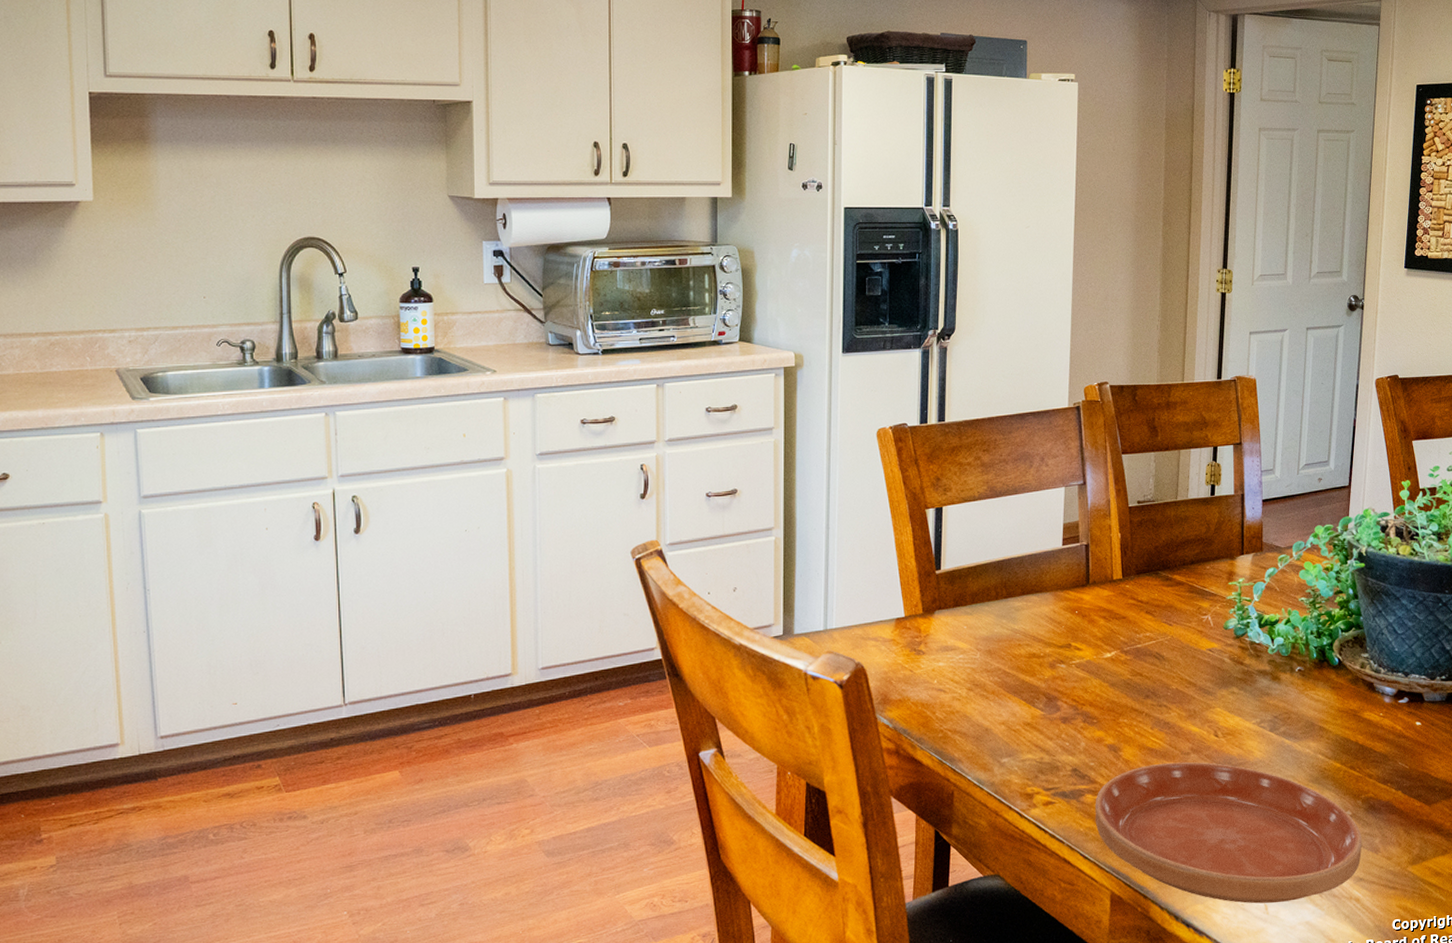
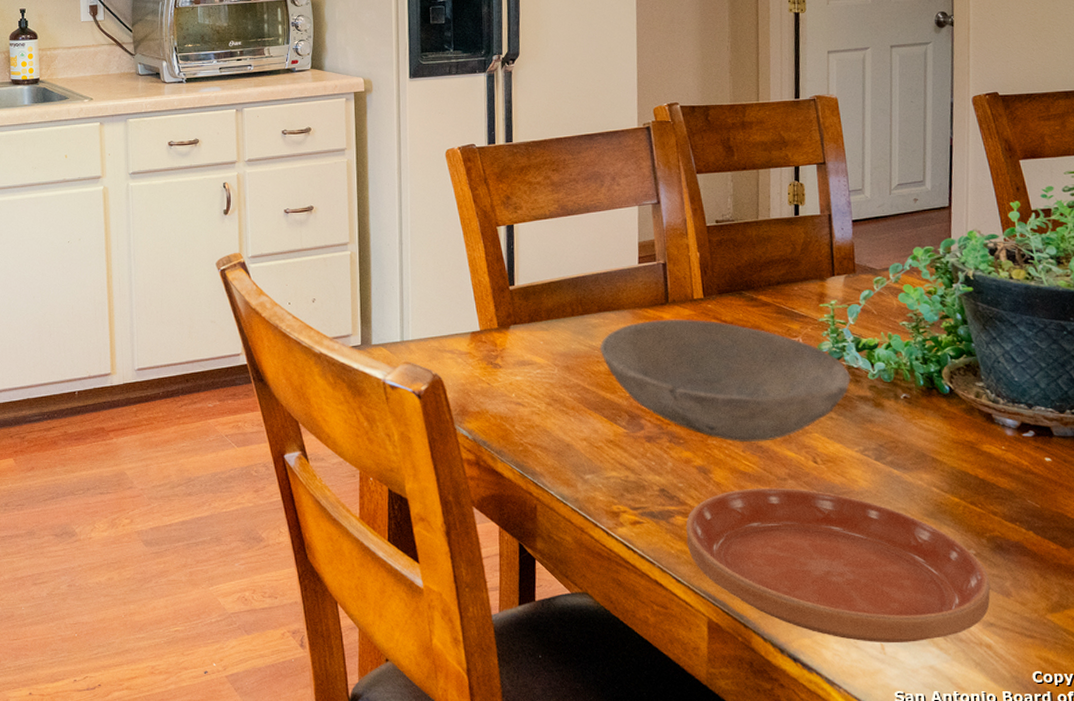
bowl: none [1021,600,1252,719] -> present [599,319,851,443]

